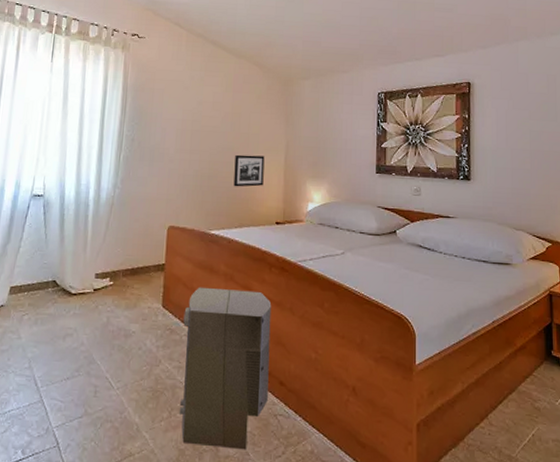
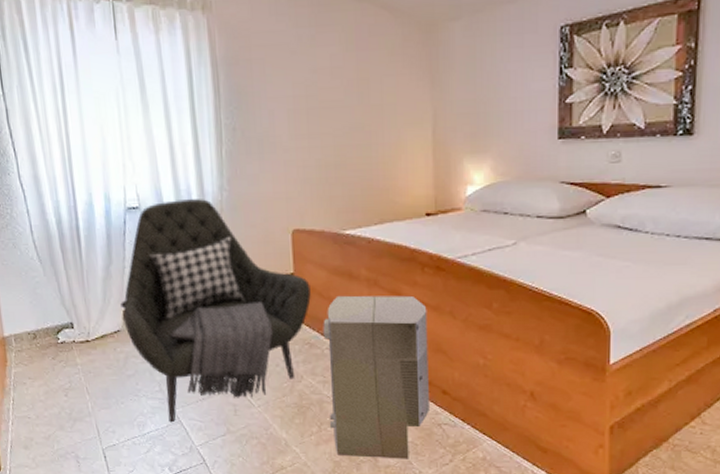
armchair: none [8,192,177,402] -> present [120,199,311,423]
picture frame: present [233,154,265,187] -> none [367,132,407,175]

